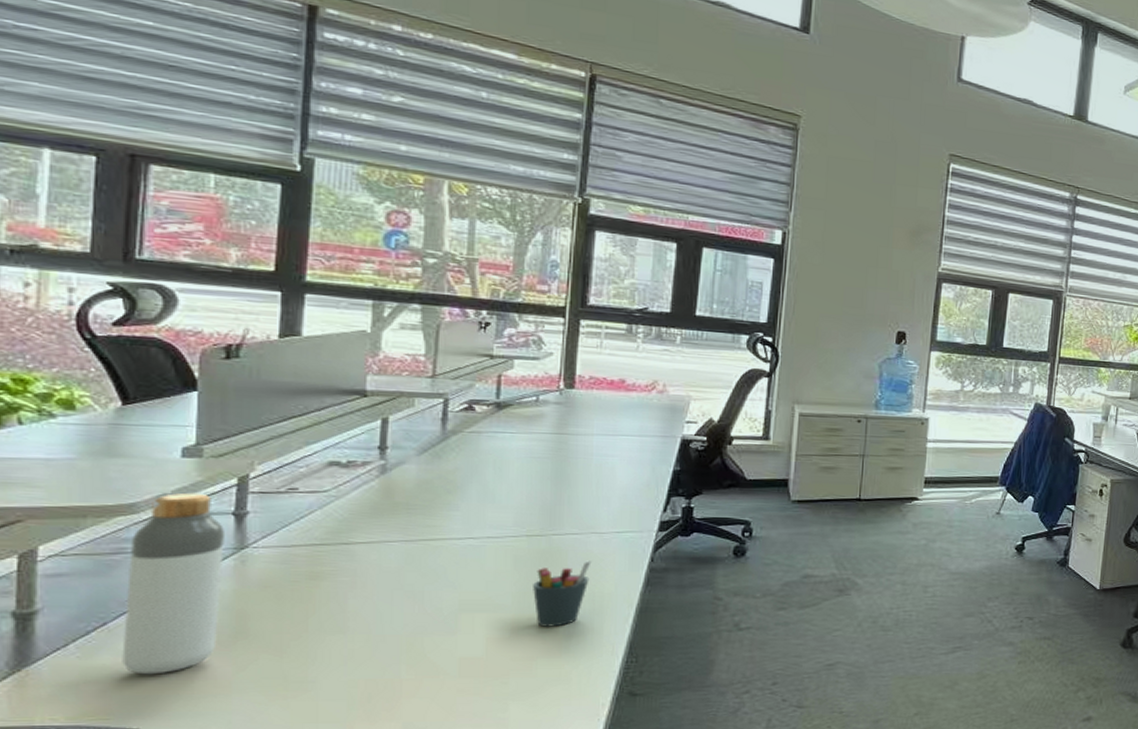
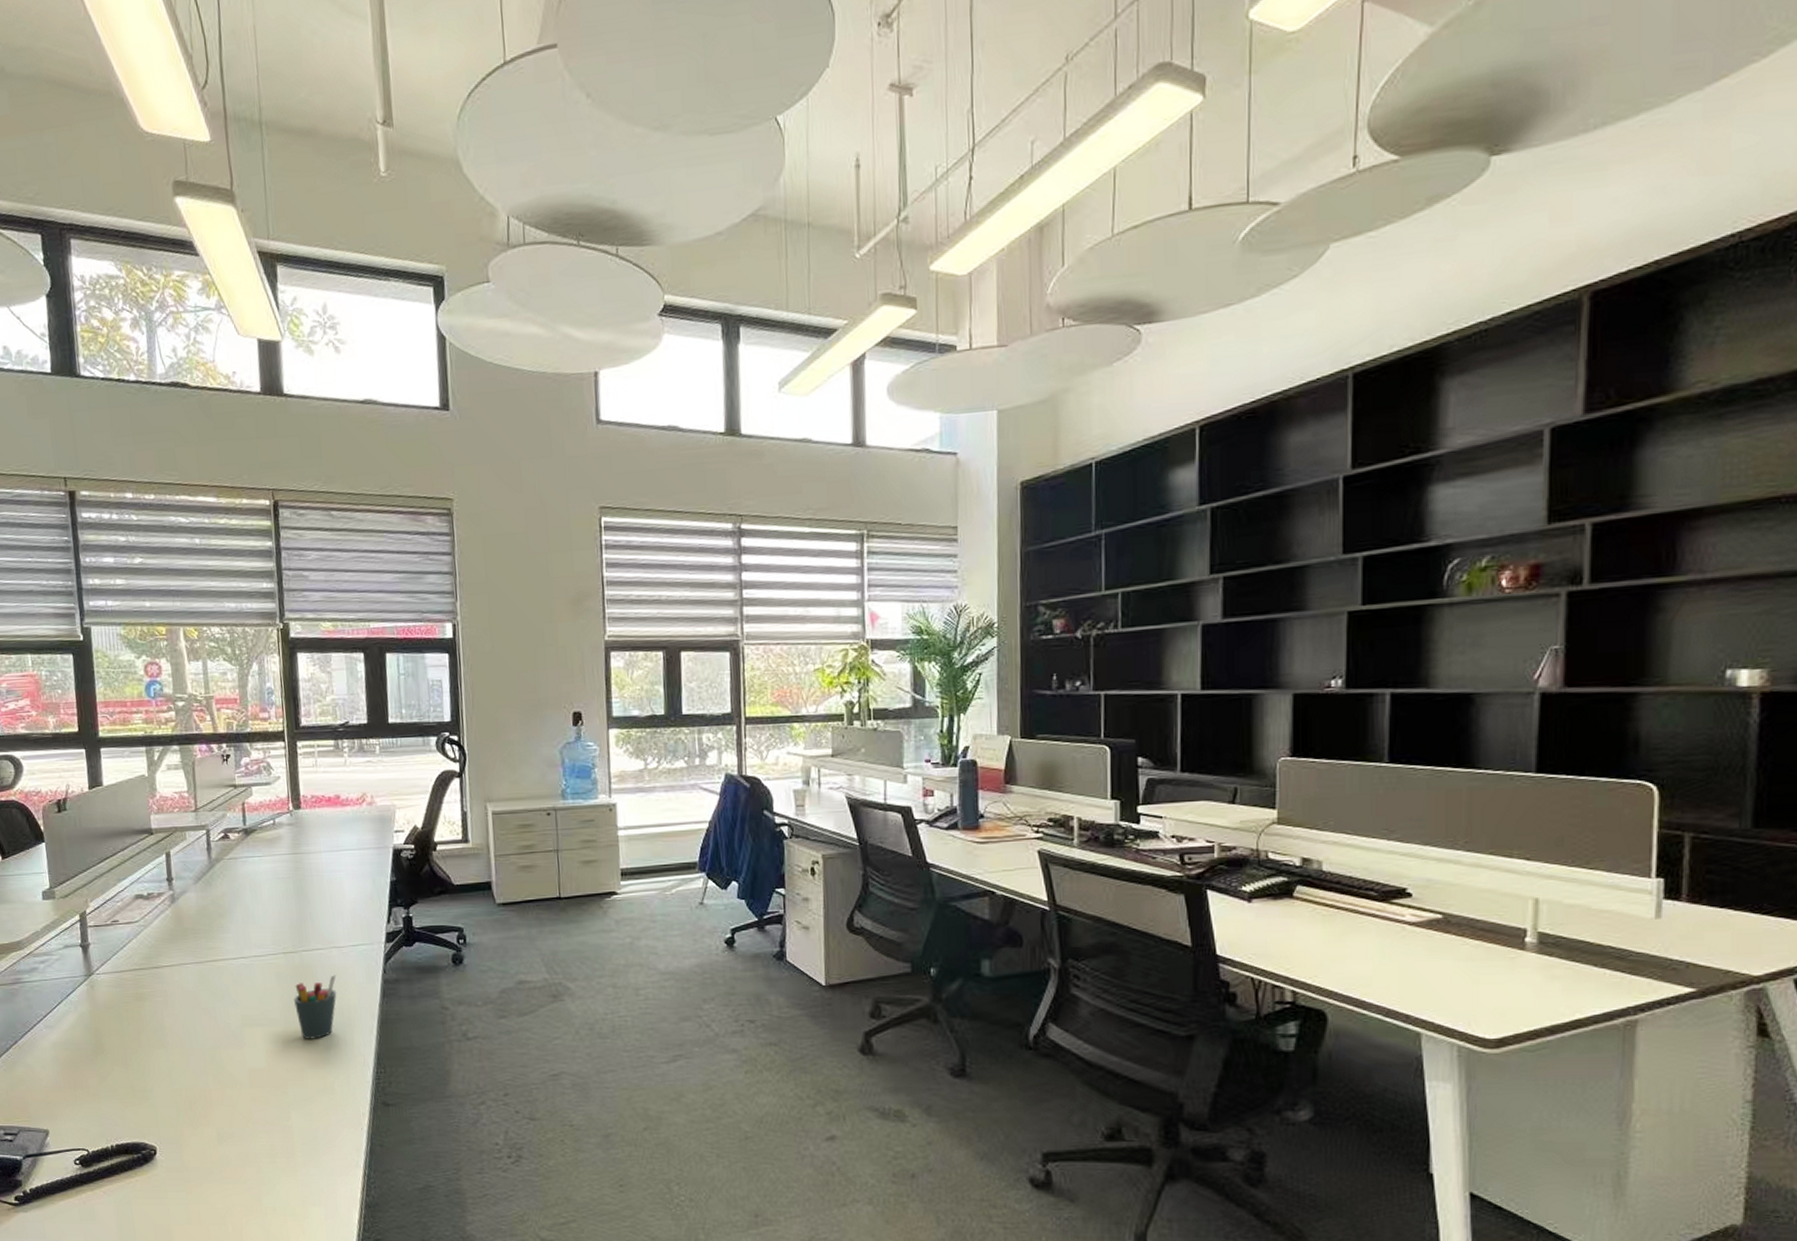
bottle: present [122,492,224,675] -> none [22,929,85,1084]

